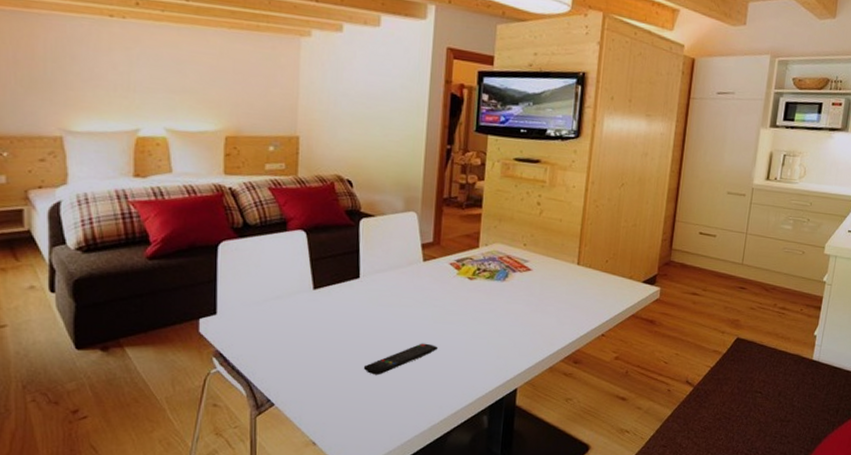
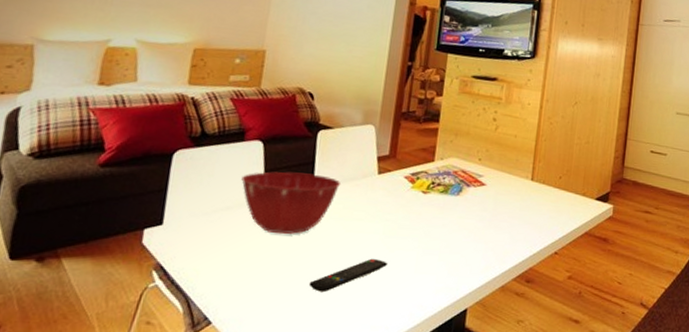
mixing bowl: none [288,260,387,322] -> present [241,171,341,235]

